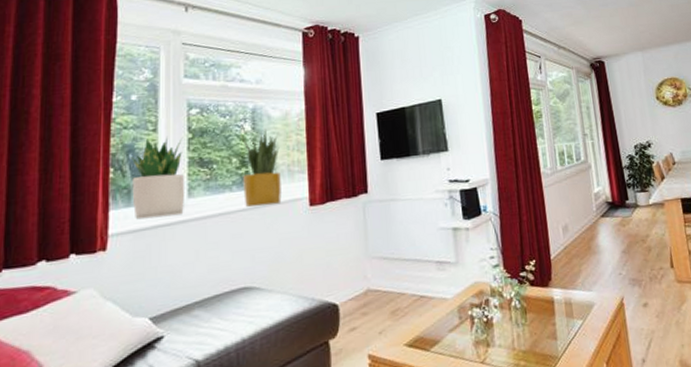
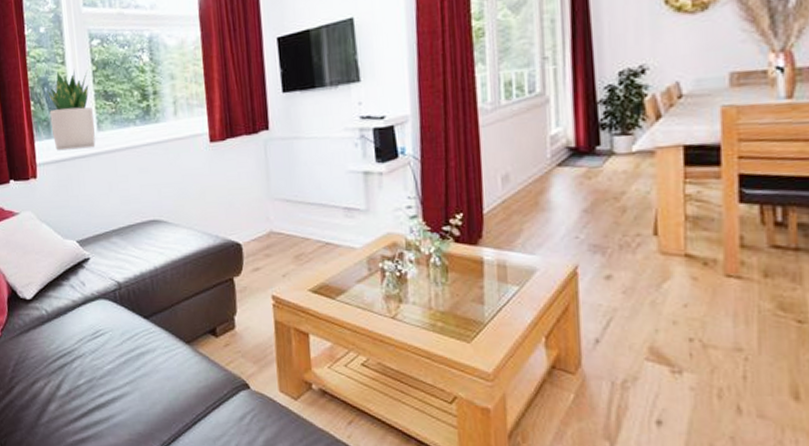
planter: present [241,130,282,208] -> none [140,60,183,143]

